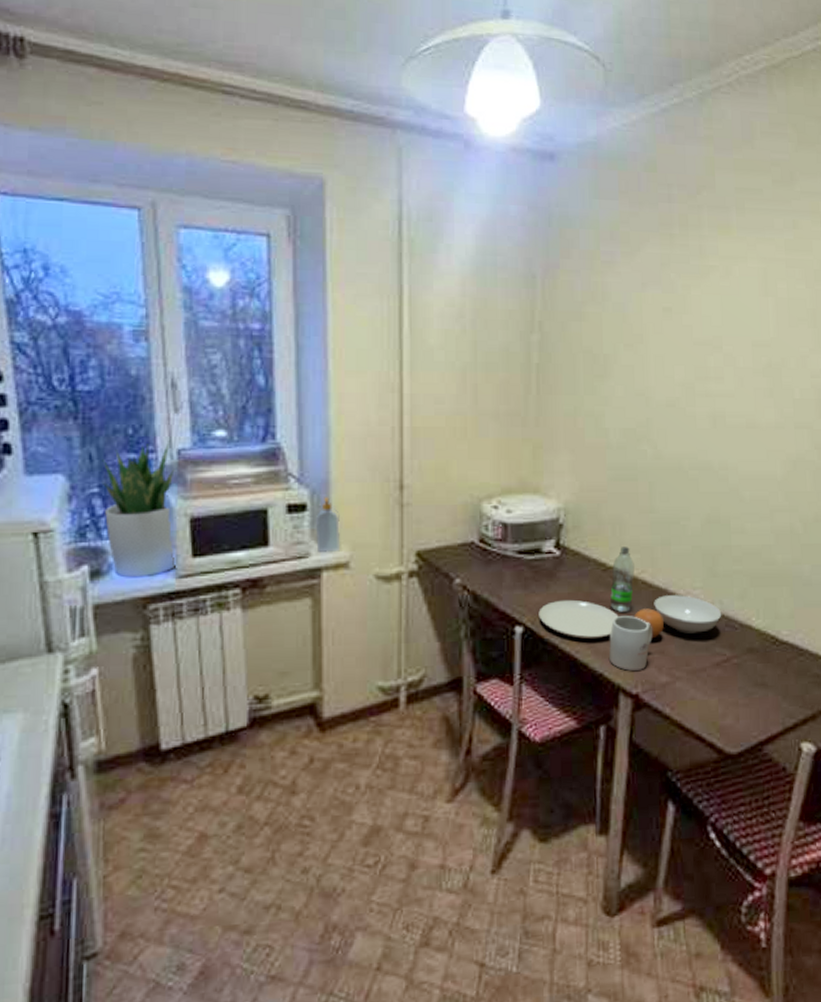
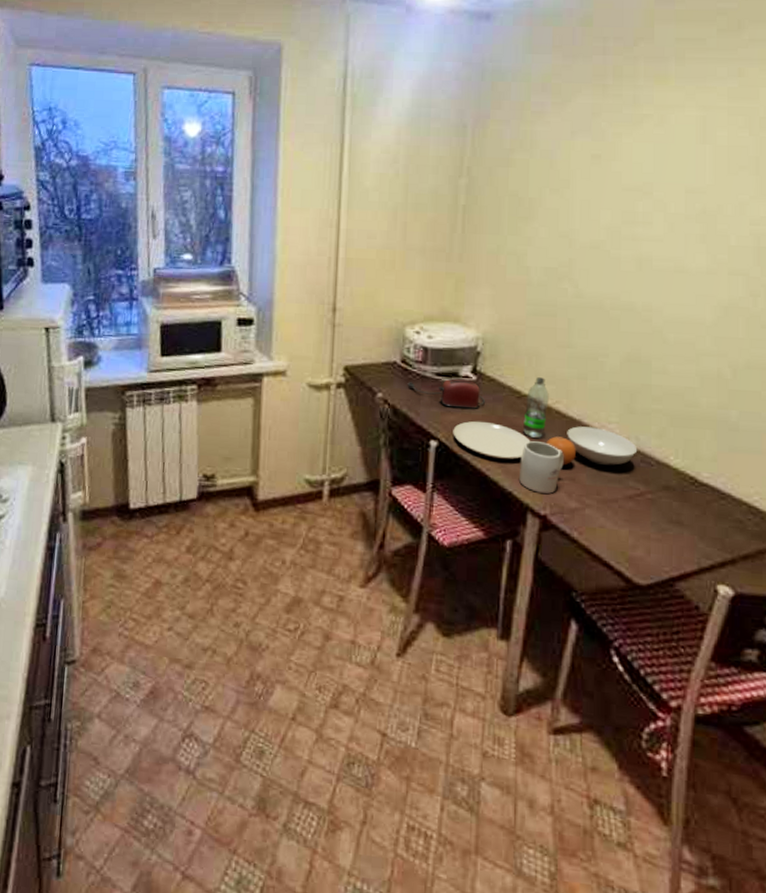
planter: present [101,441,177,578] -> none [96,261,151,369]
soap bottle: present [315,497,341,554] -> none [259,314,281,362]
toaster: none [487,555,570,588] -> present [407,378,485,409]

